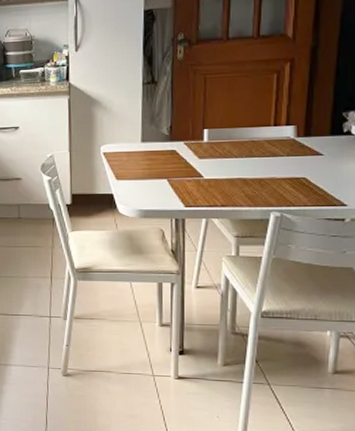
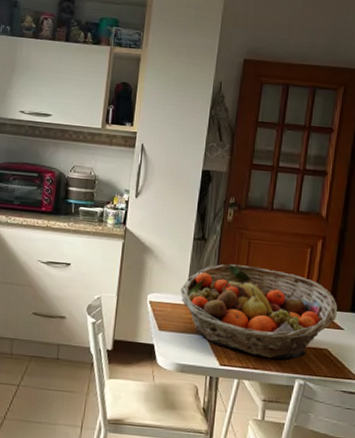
fruit basket: none [134,102,314,195] -> present [180,264,337,359]

